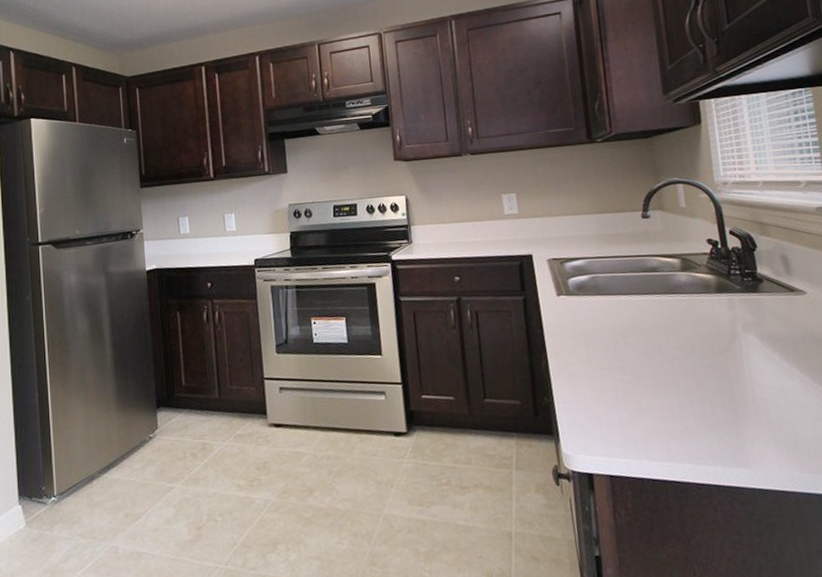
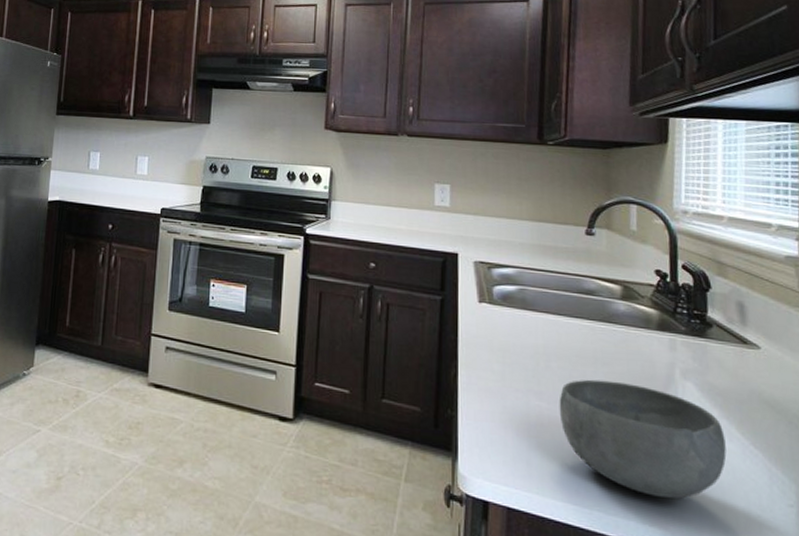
bowl: none [640,345,792,441] -> present [559,379,727,499]

